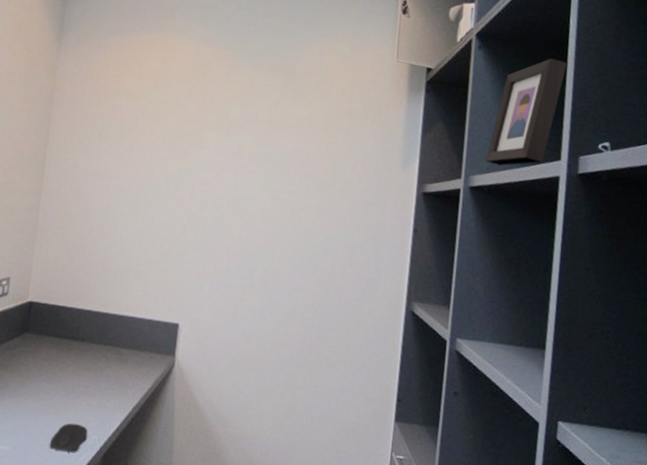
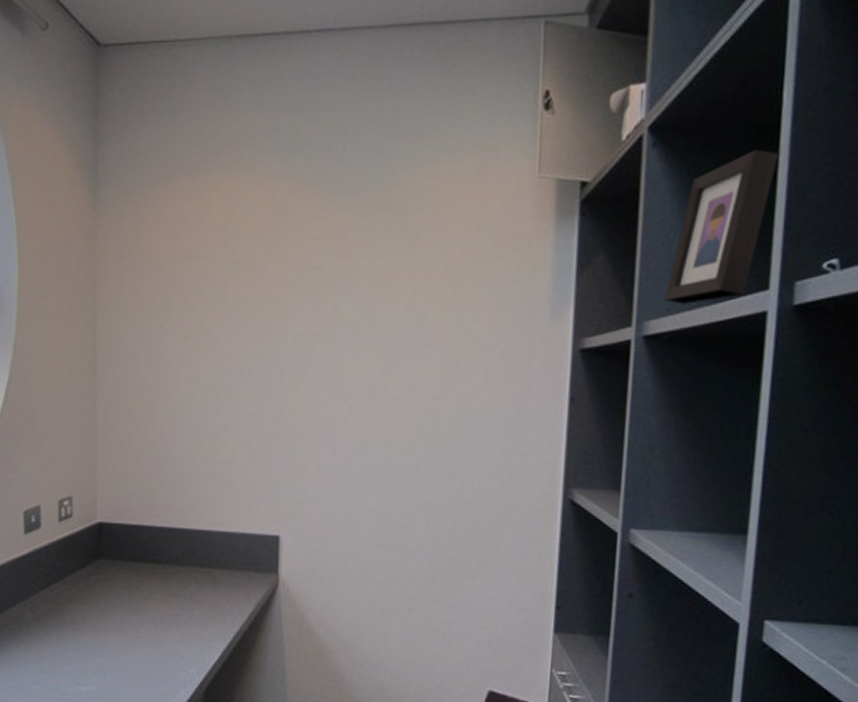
computer mouse: present [50,423,88,452] -> none [142,657,184,689]

